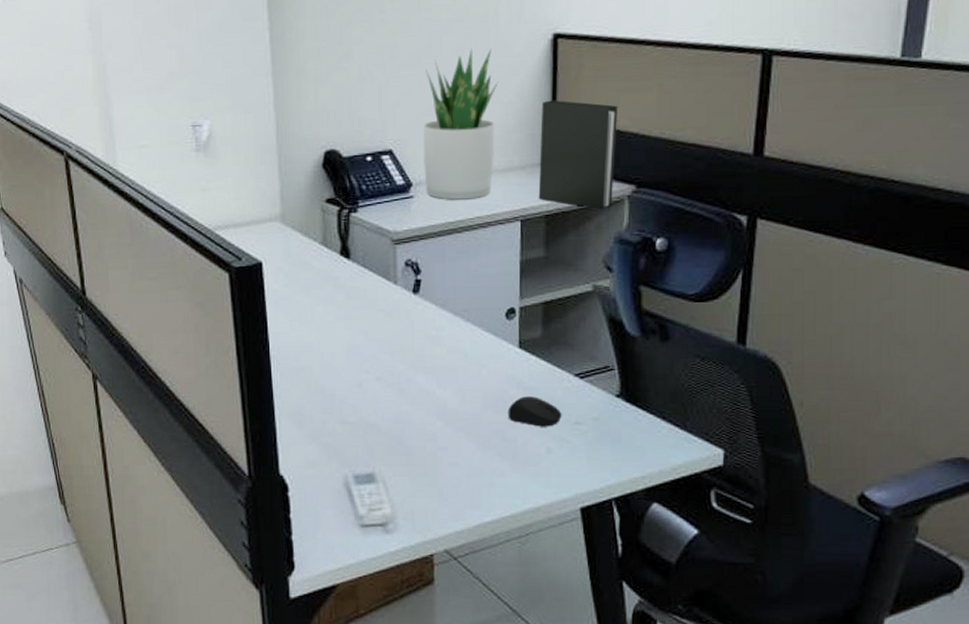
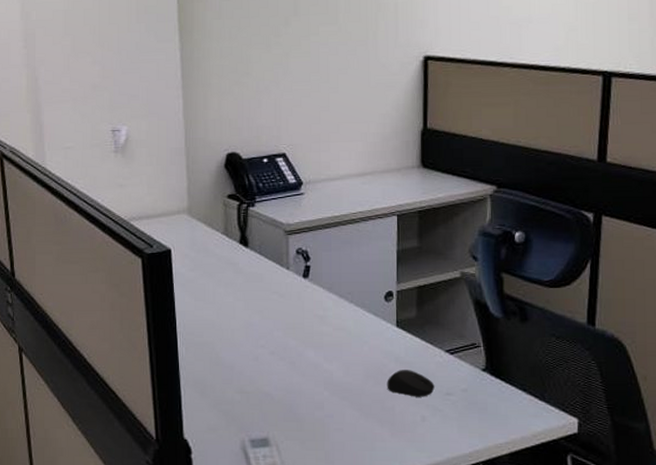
planter: present [423,48,499,200] -> none [312,68,377,197]
binder: present [538,100,618,210] -> none [412,112,481,207]

